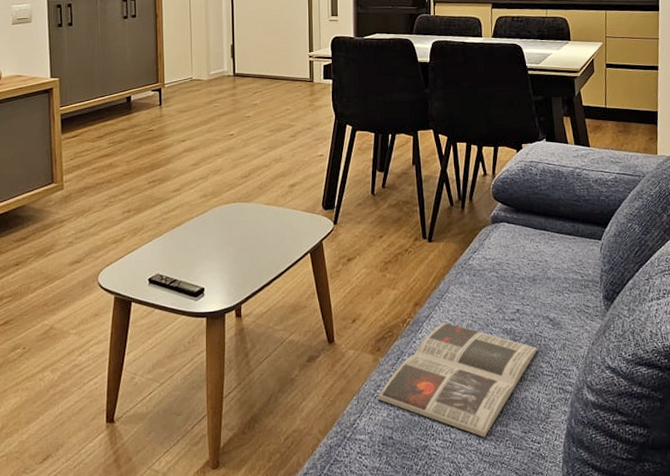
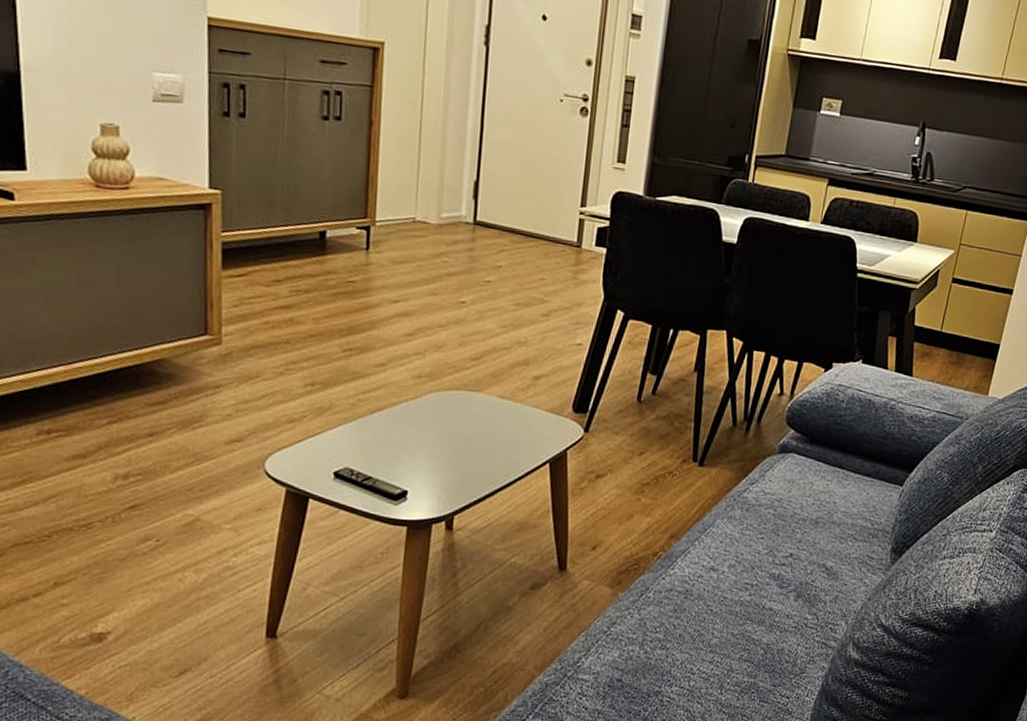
magazine: present [377,323,538,438] -> none [609,560,806,688]

